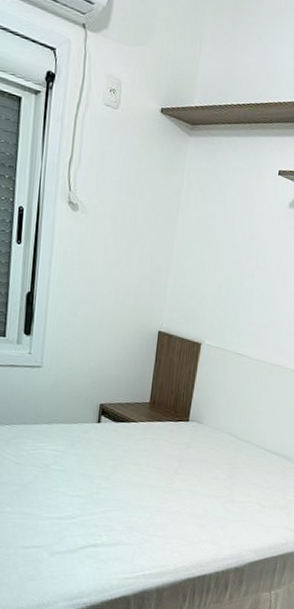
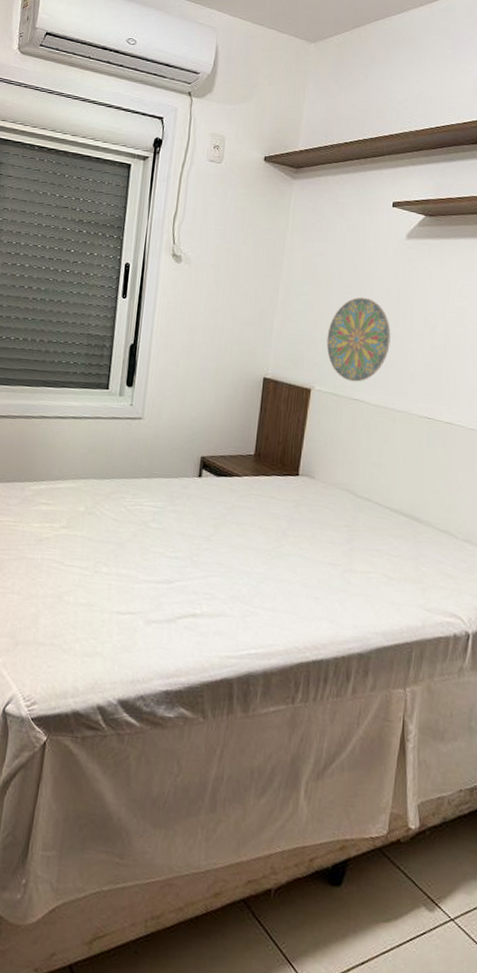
decorative plate: none [216,259,272,338] -> present [326,297,391,382]

